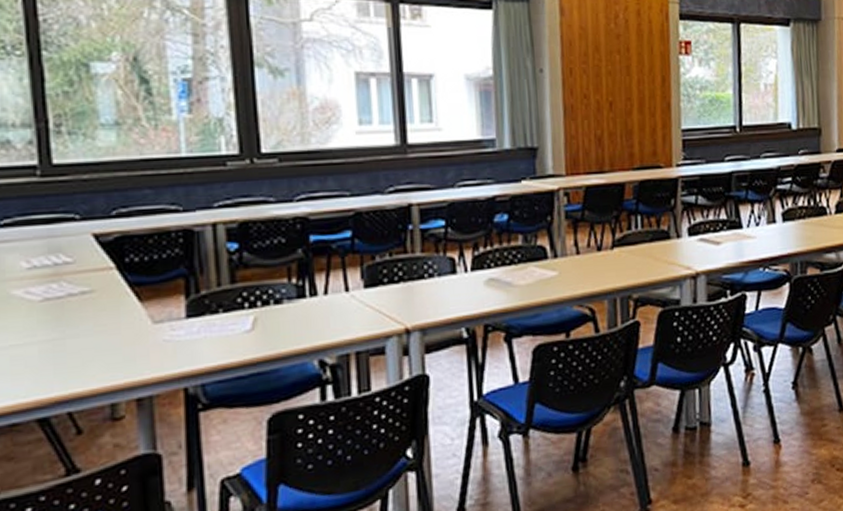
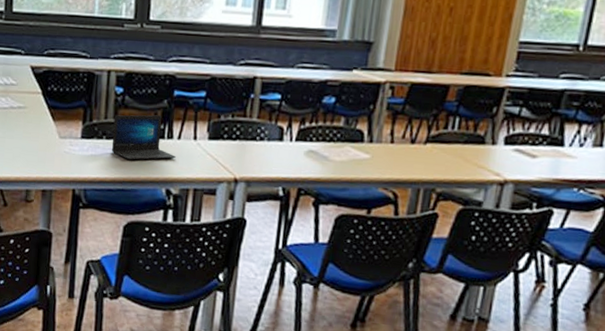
laptop: none [231,269,325,333] -> present [111,115,176,160]

